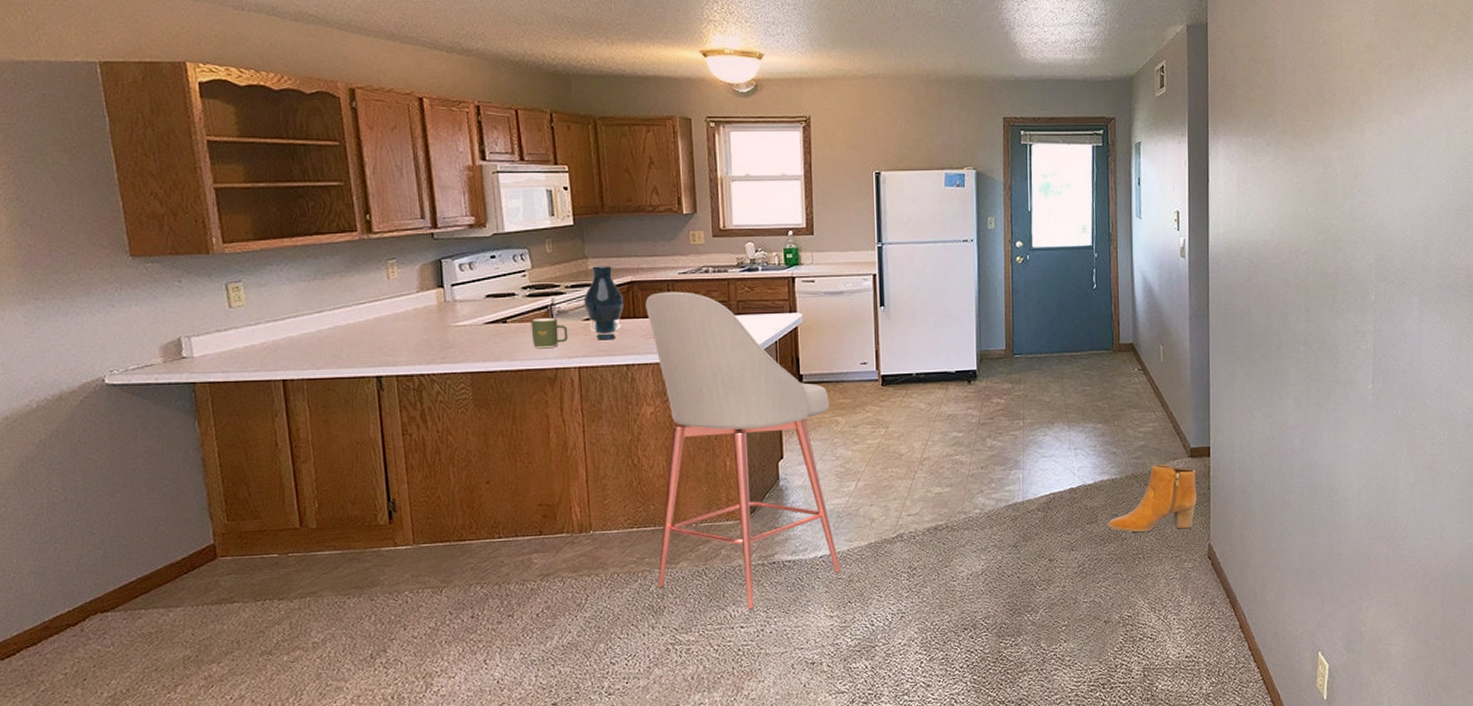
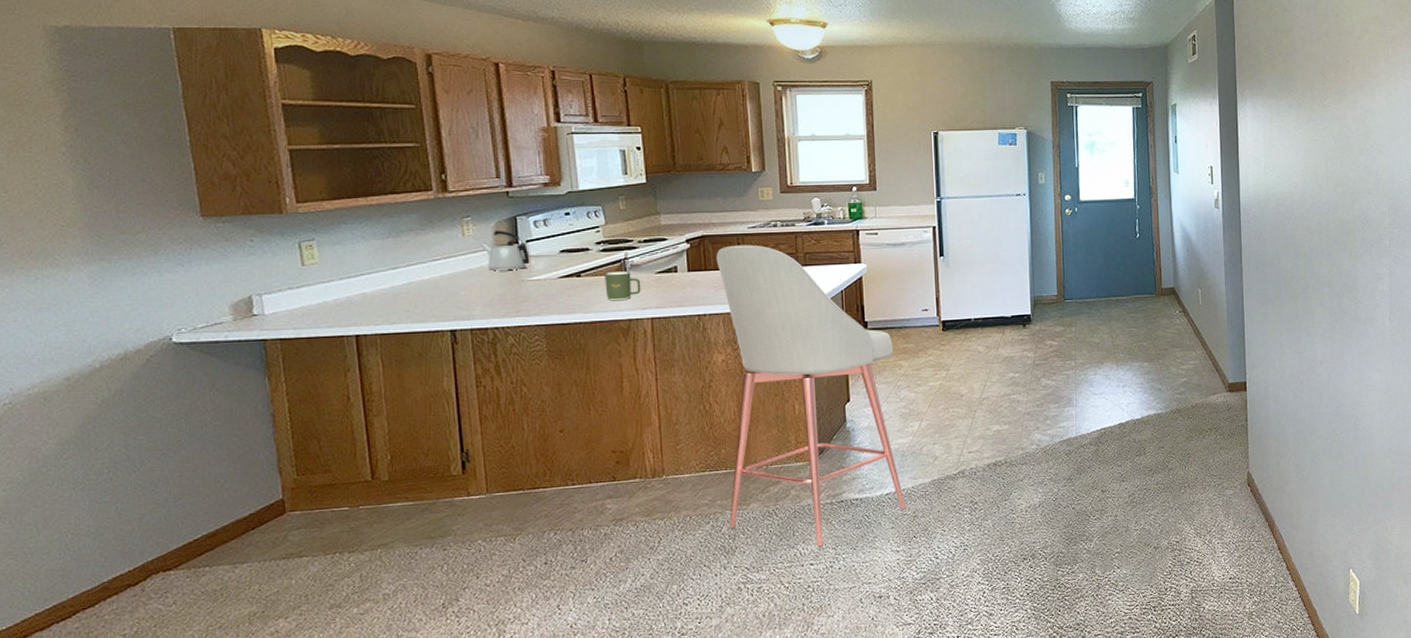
kettle: none [405,273,455,316] -> present [480,230,530,271]
vase: present [583,266,625,340] -> none [656,221,696,292]
boot: present [1107,464,1197,533] -> none [1154,398,1236,464]

